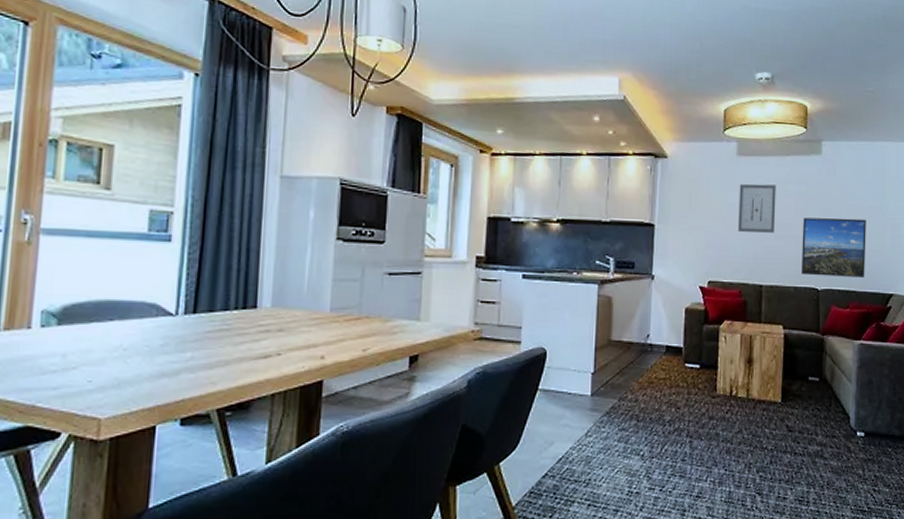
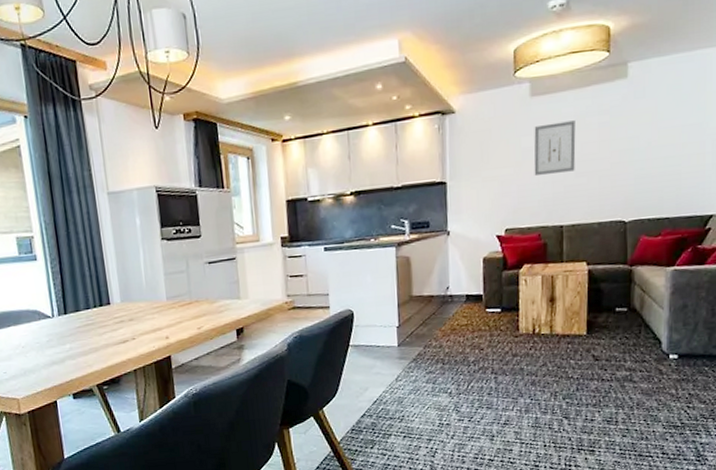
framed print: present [802,217,866,277] -> none [606,140,682,209]

